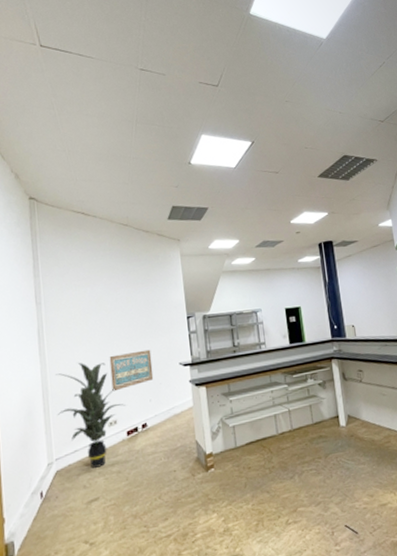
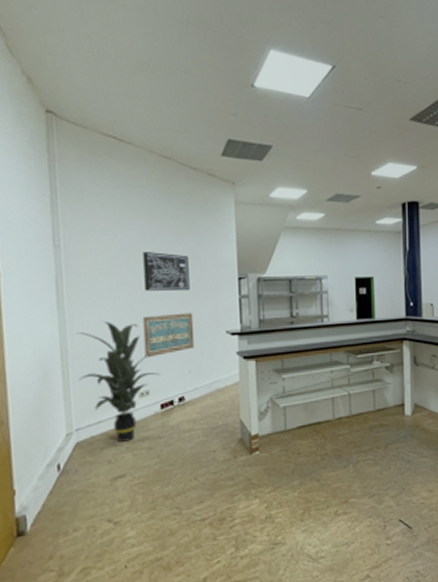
wall art: none [108,301,148,334] -> present [143,251,190,292]

